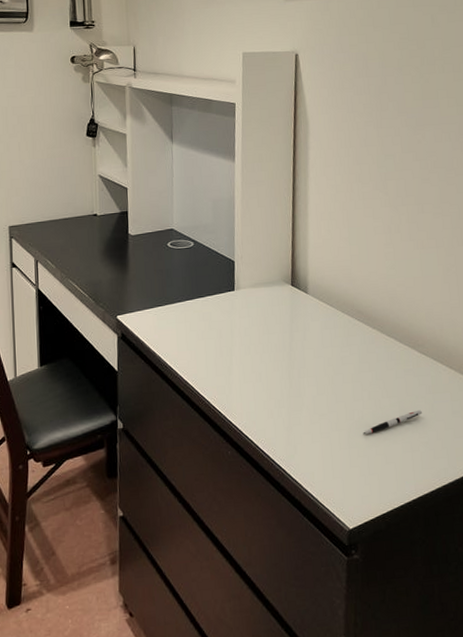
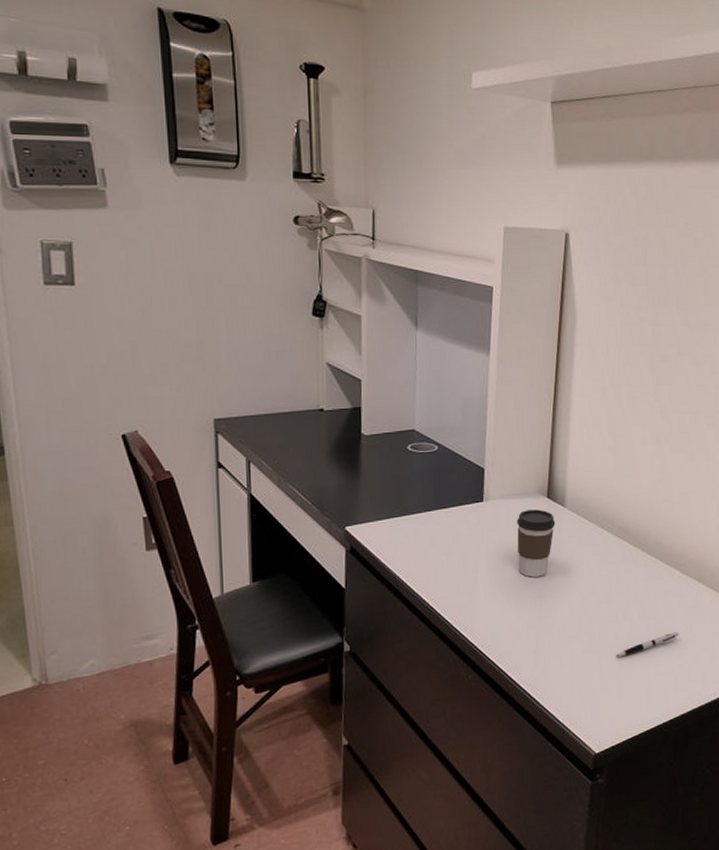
coffee cup: none [265,296,300,359] -> present [517,509,556,578]

